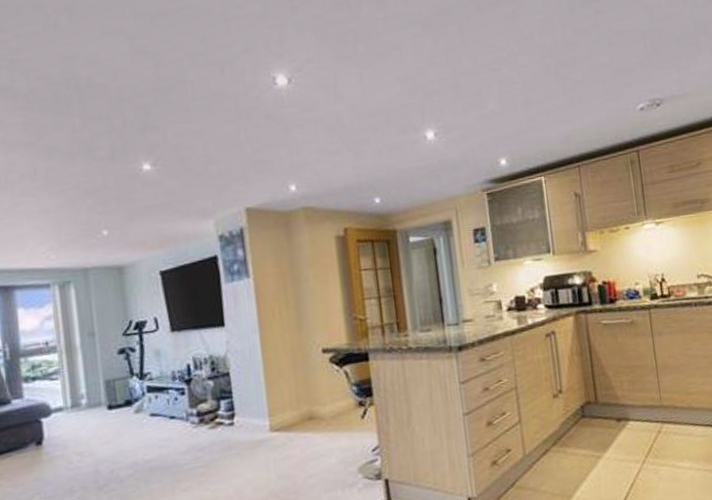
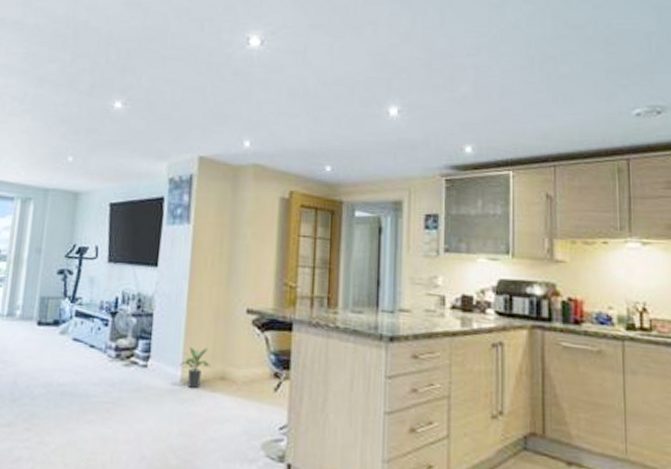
potted plant: none [266,393,297,435] -> present [179,347,210,389]

